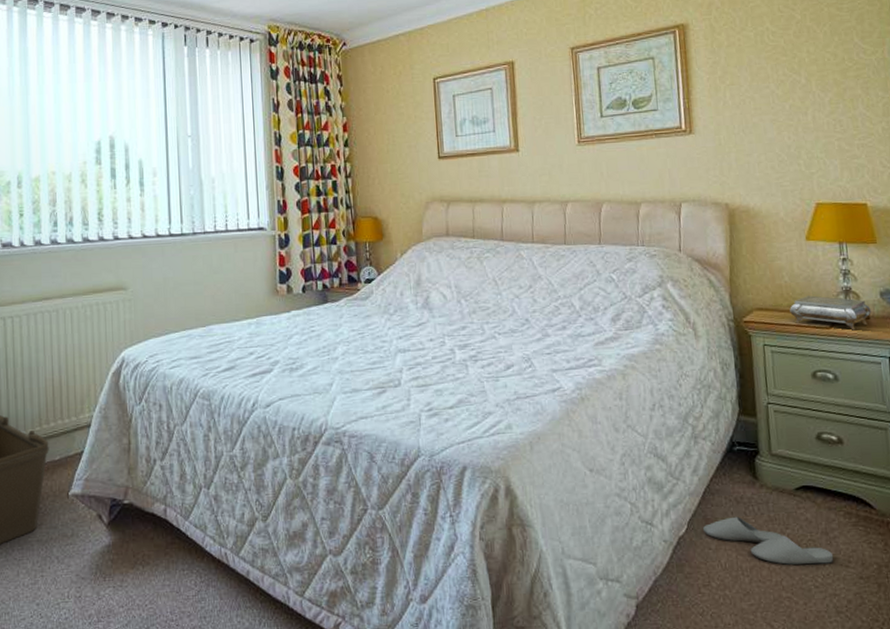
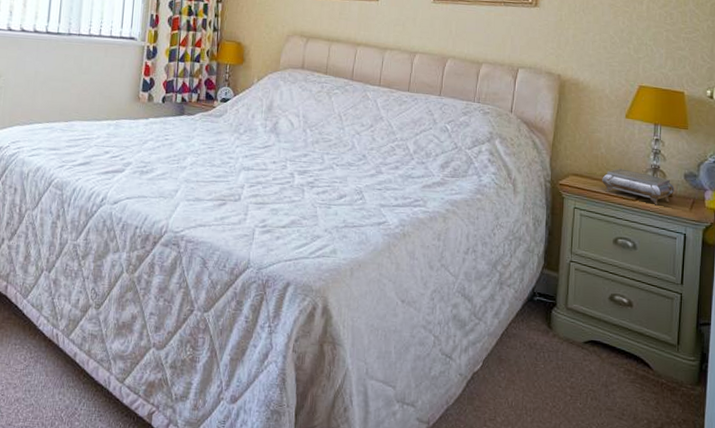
slippers: present [703,516,834,565] -> none [497,360,610,414]

